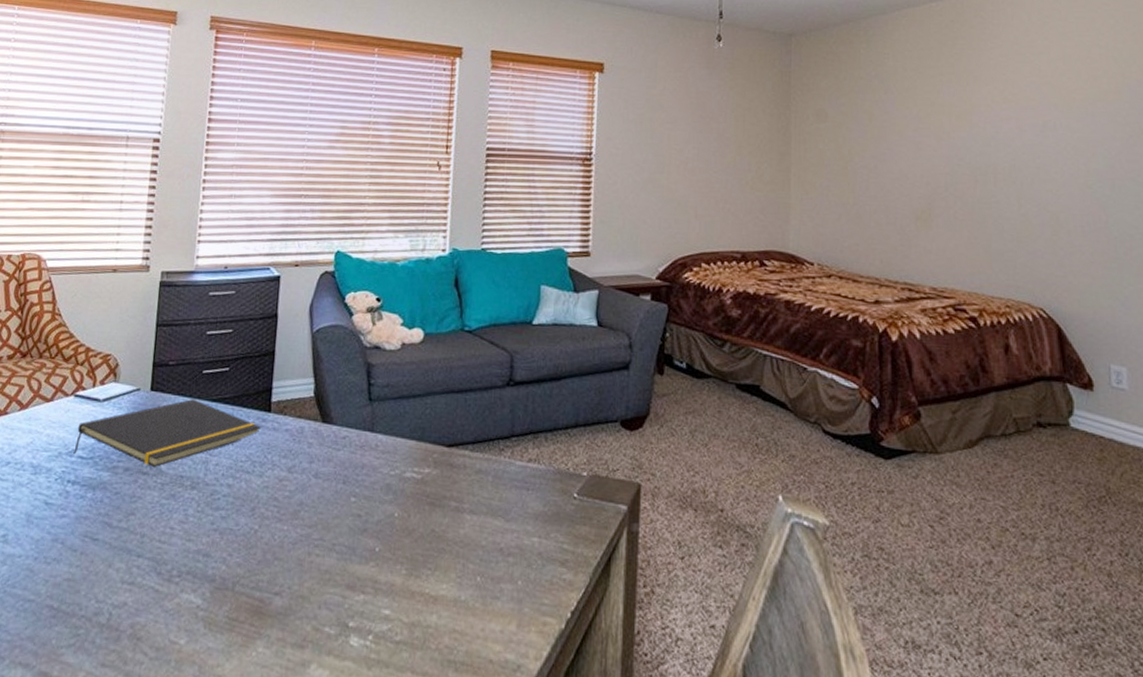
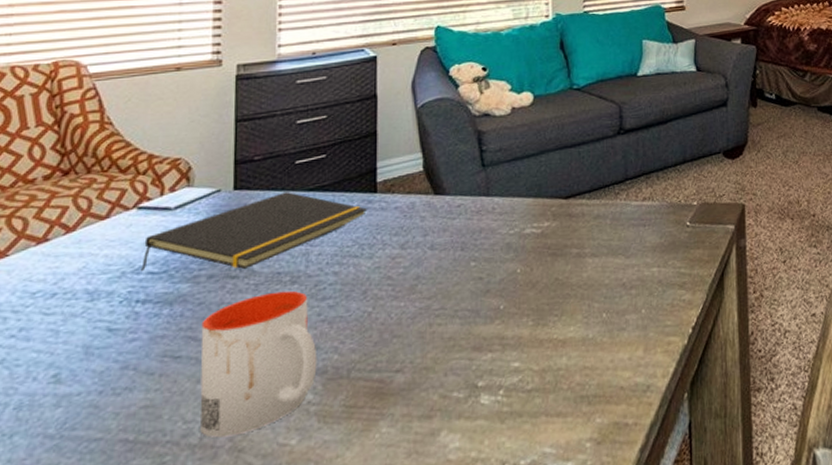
mug: none [108,494,208,624] -> present [200,290,317,438]

